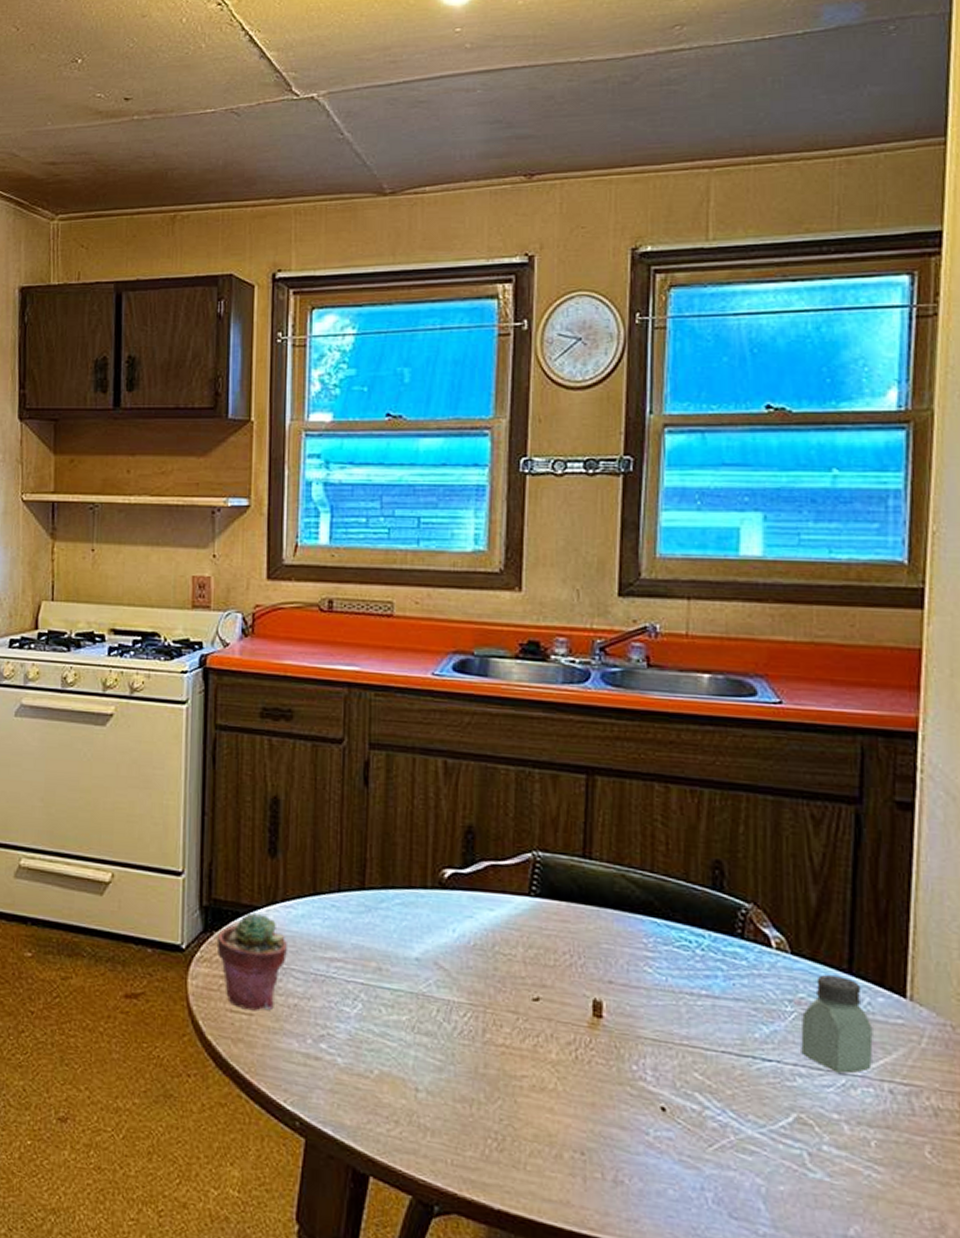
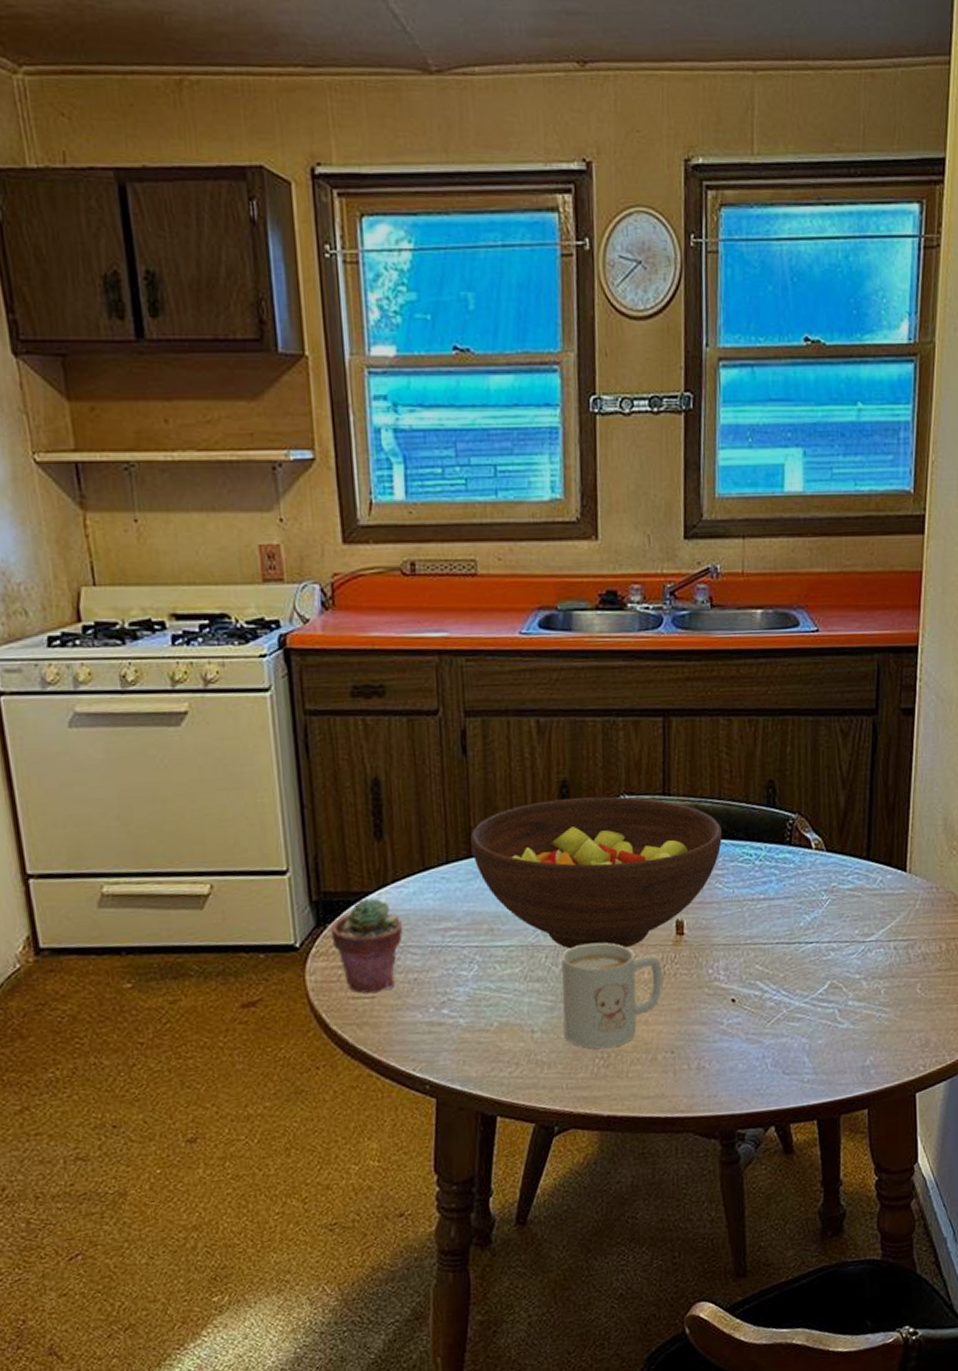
fruit bowl: none [365,844,654,1020] -> present [470,796,722,950]
mug: none [453,1004,573,1131] -> present [561,942,663,1049]
saltshaker: present [800,974,873,1074] -> none [833,862,884,942]

